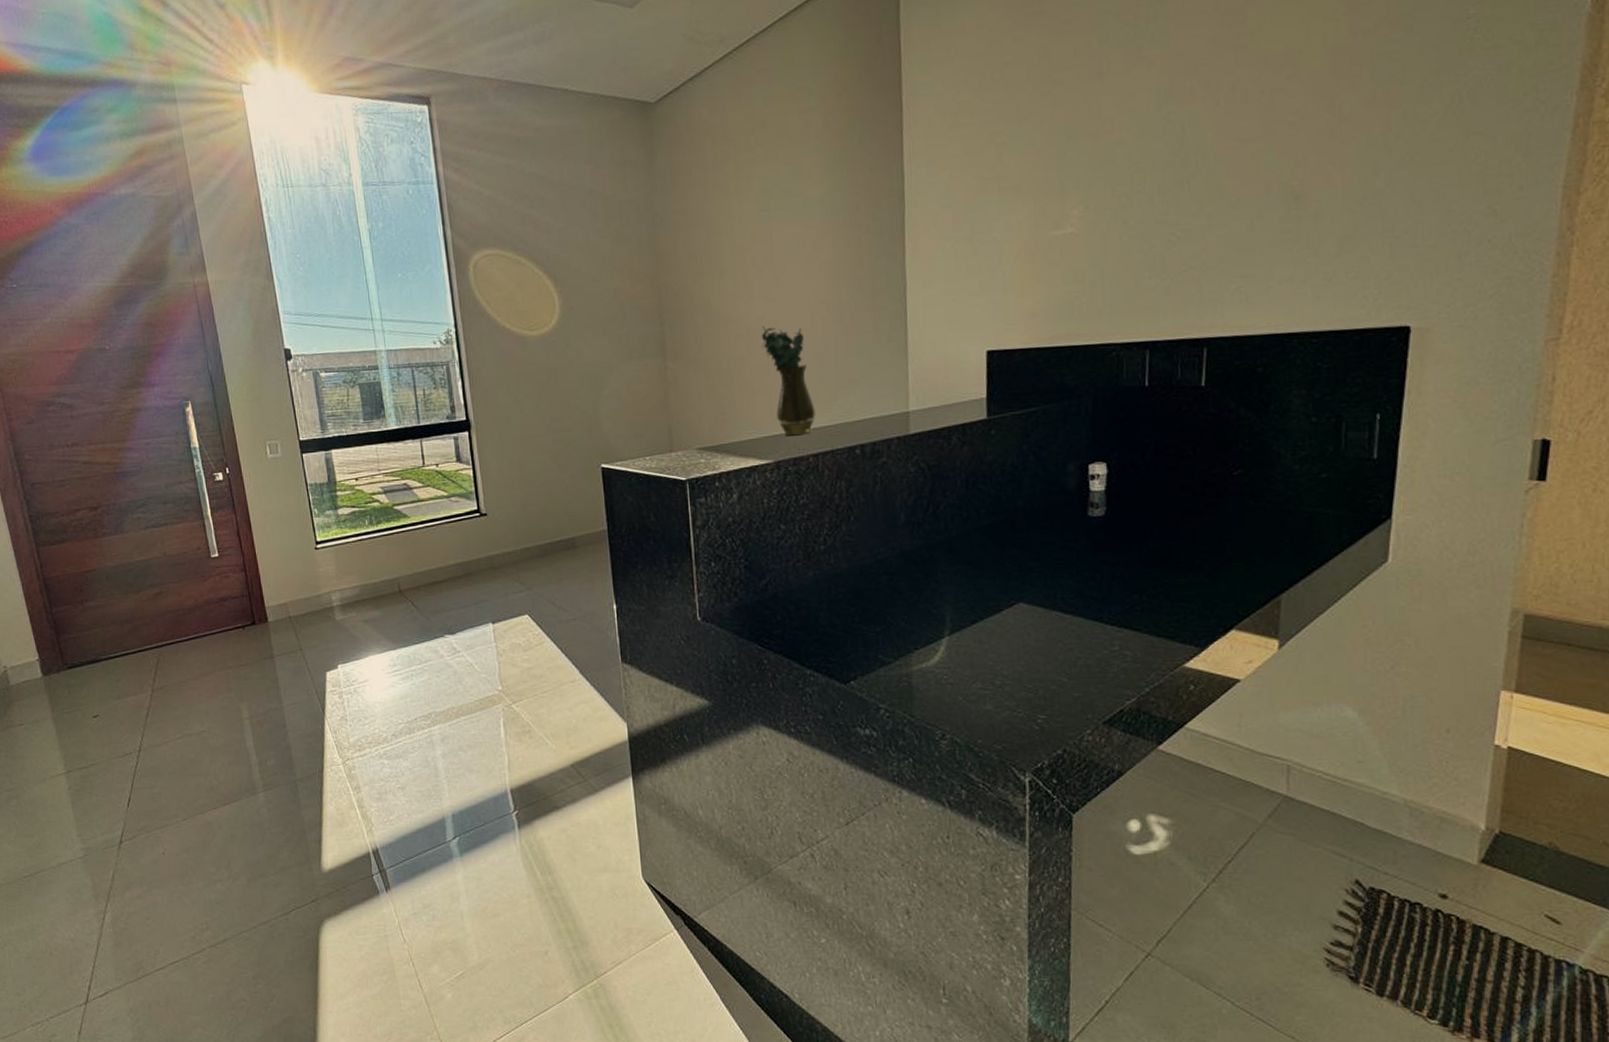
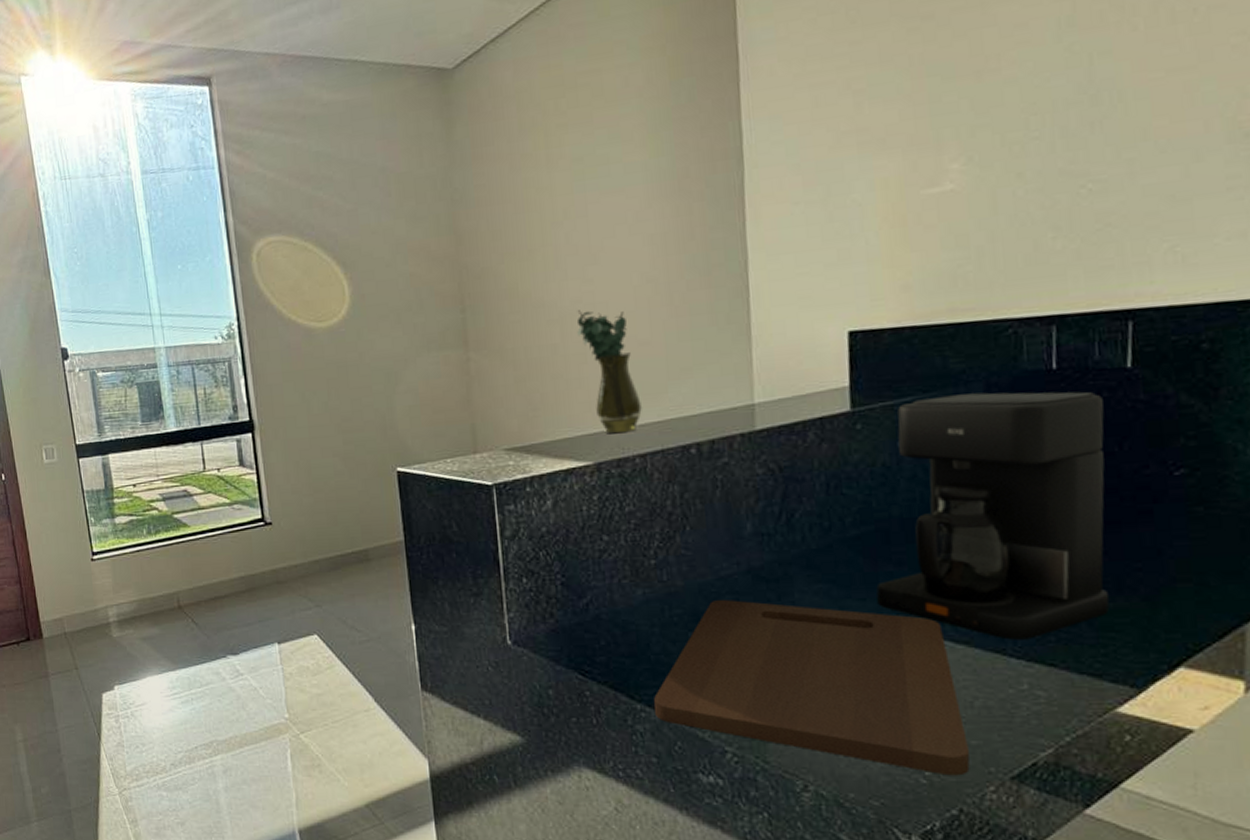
cutting board: none [821,579,1072,723] -> present [654,599,970,776]
coffee maker: none [1003,405,1183,610] -> present [876,391,1110,640]

